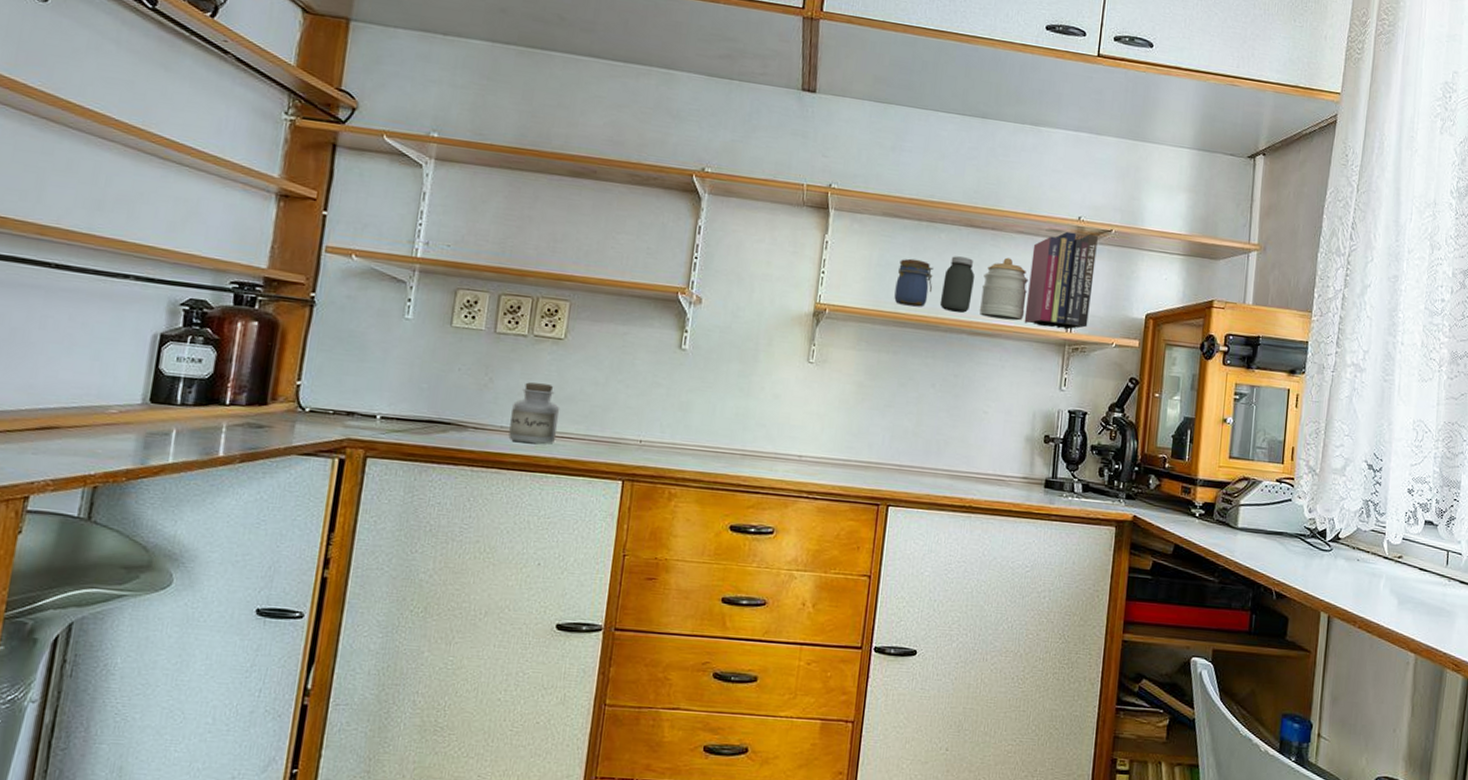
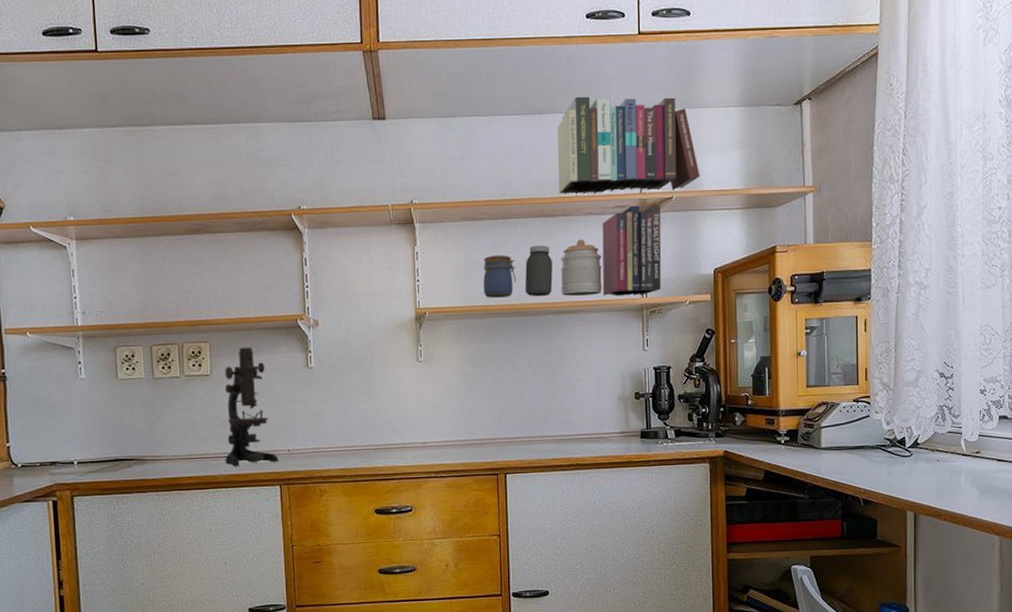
jar: present [508,382,560,445] -> none [179,415,220,467]
microscope: none [562,313,631,453] -> present [224,347,279,467]
books: none [991,107,1144,223] -> present [557,96,700,195]

